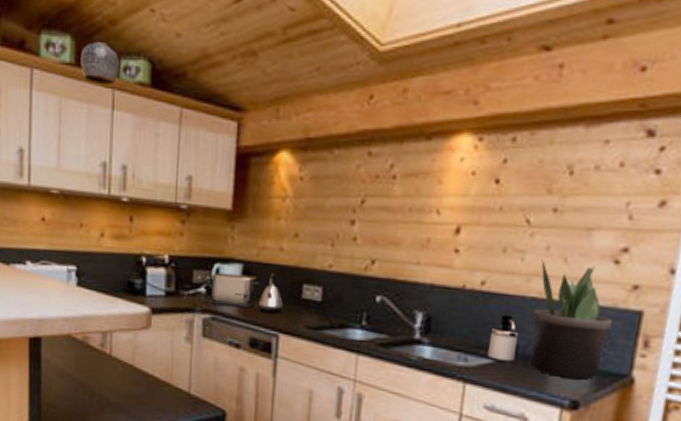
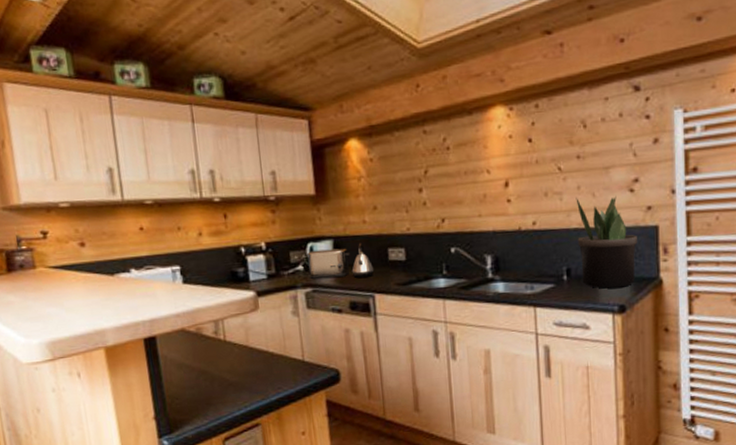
decorative jar: present [81,41,119,85] -> none [155,65,194,103]
soap dispenser: present [487,314,519,361] -> none [547,245,571,284]

